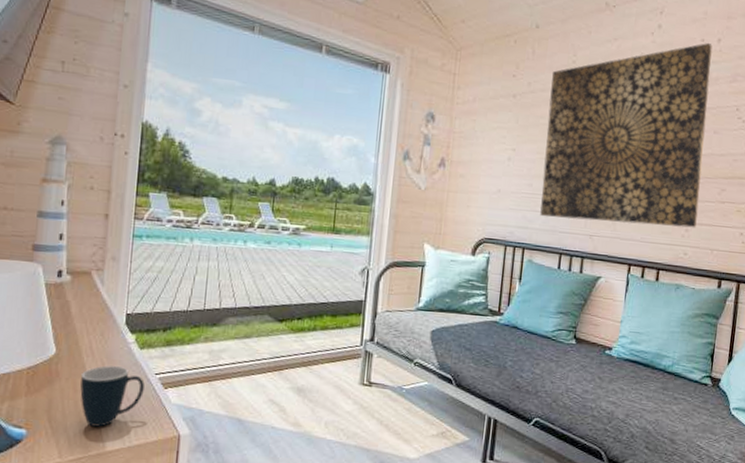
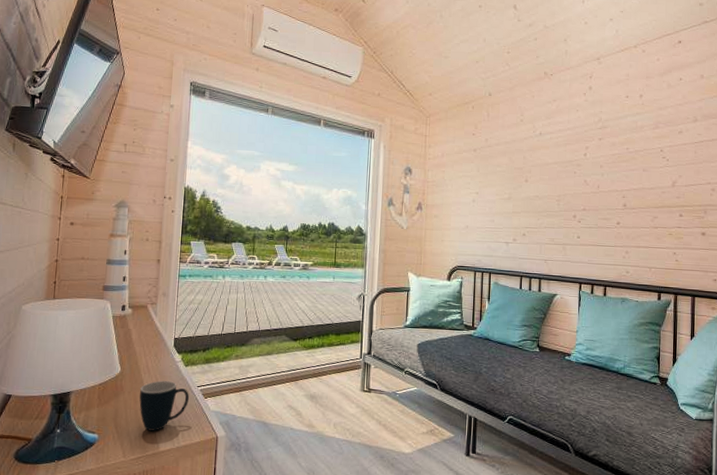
wall art: present [539,42,713,228] -> none [501,98,636,250]

